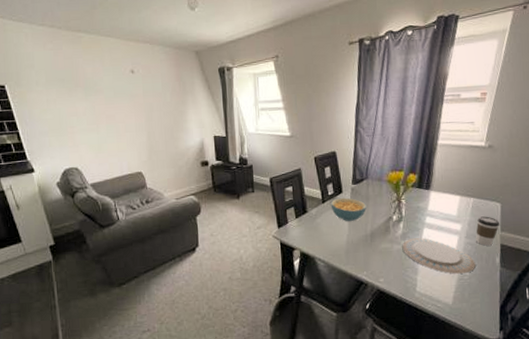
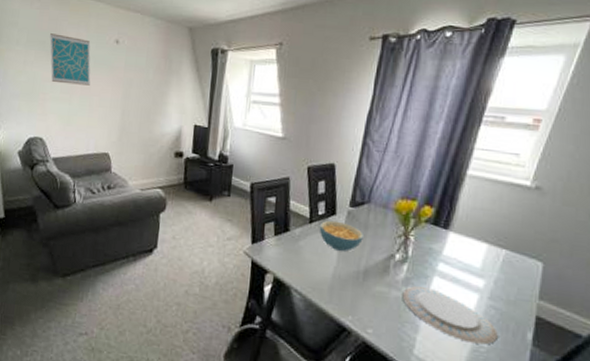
wall art: none [68,71,114,116] -> present [49,33,91,86]
coffee cup: present [476,215,500,246] -> none [503,274,539,315]

